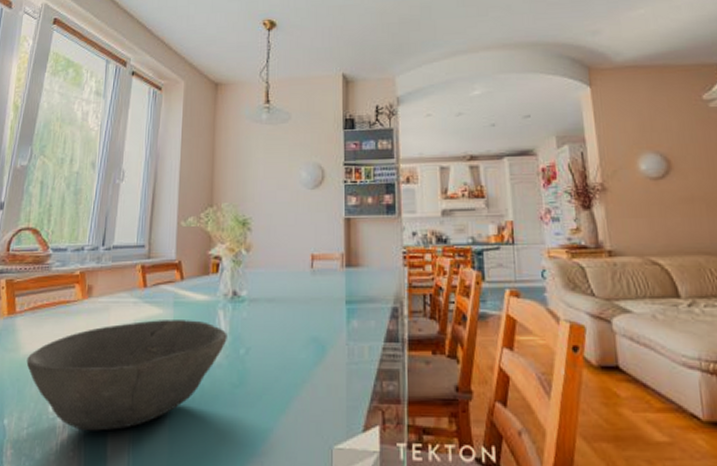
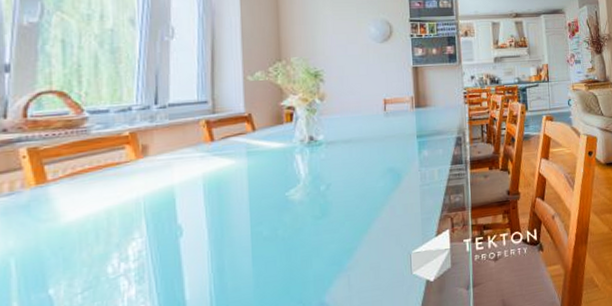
bowl: present [26,320,227,431] -> none [70,166,307,284]

